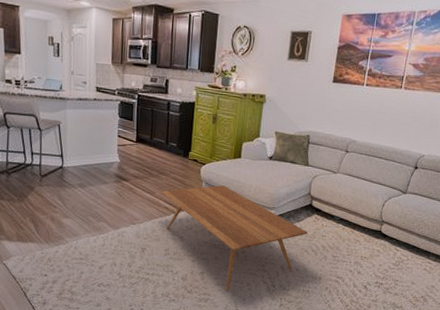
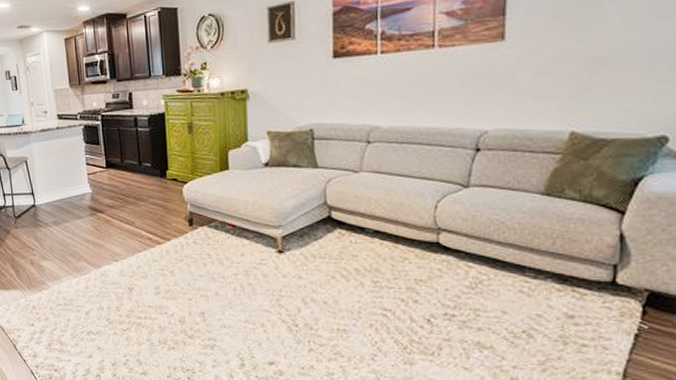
coffee table: present [162,185,308,291] -> none [142,205,332,334]

